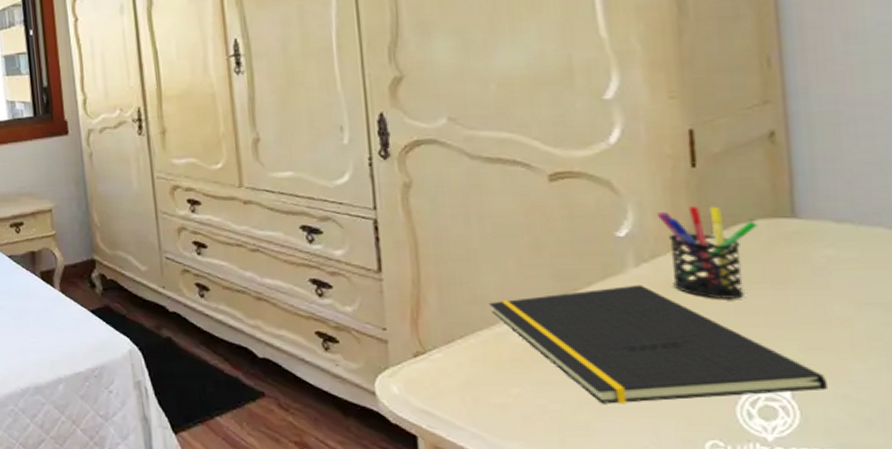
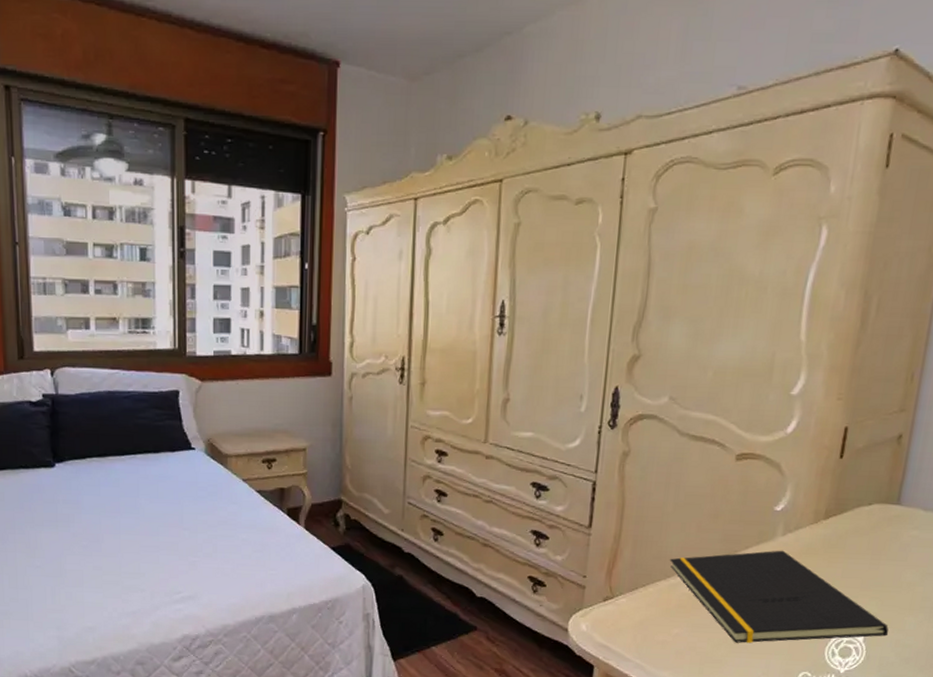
pen holder: present [656,205,758,300] -> none [805,489,874,566]

